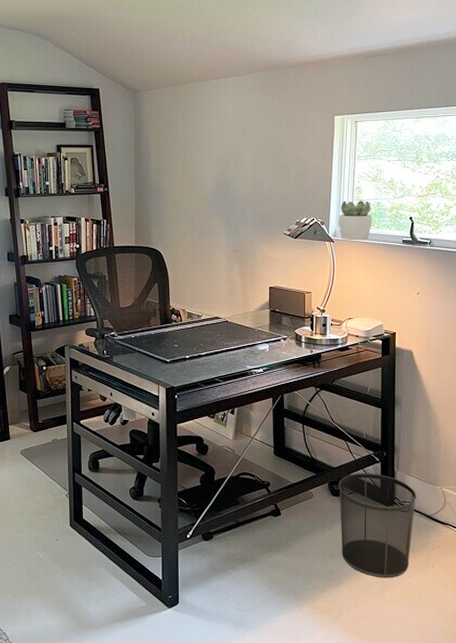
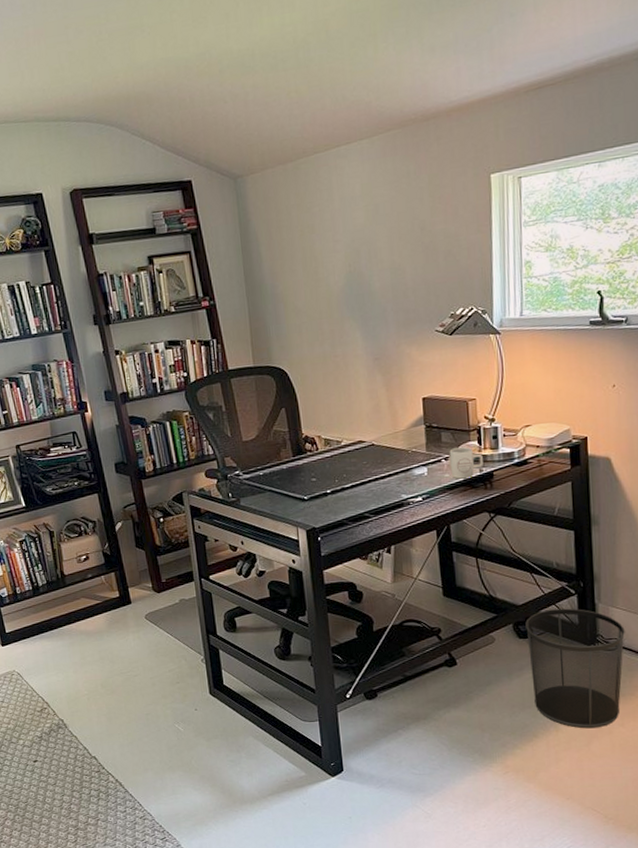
mug: none [287,331,314,357] -> present [449,447,483,479]
succulent plant: present [338,200,373,241] -> none [504,277,550,330]

